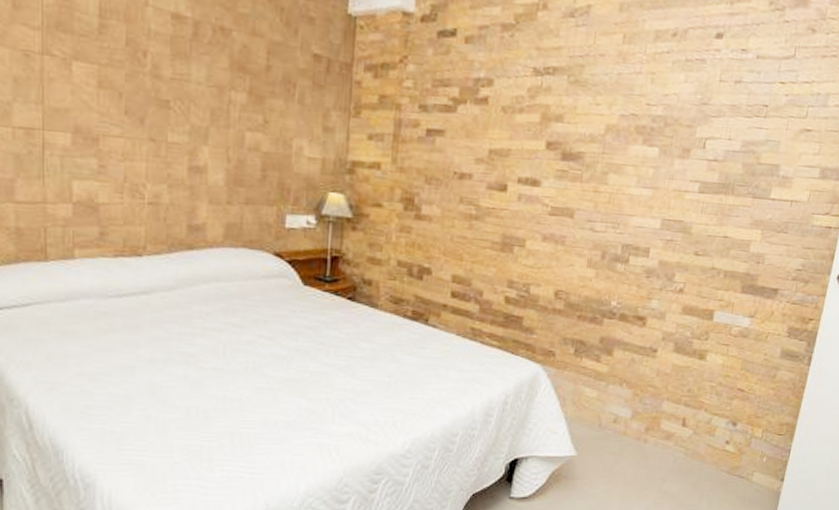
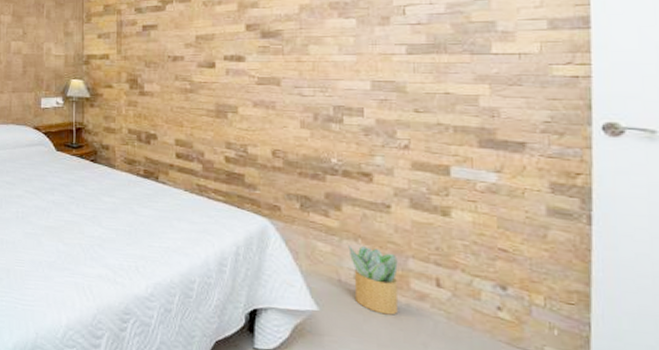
potted plant: none [610,389,655,455] -> present [348,245,398,315]

